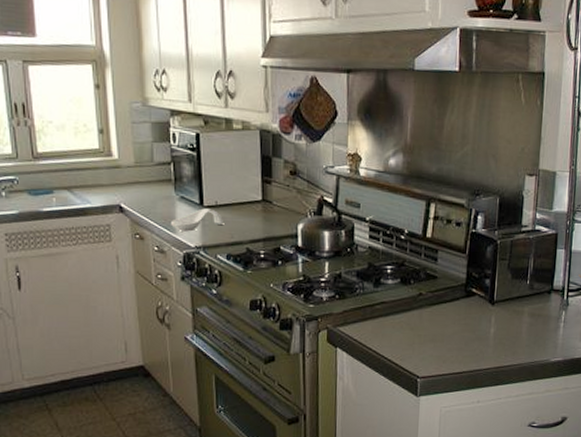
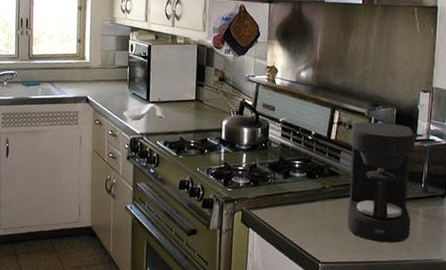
coffee maker: none [446,214,521,349] -> present [347,121,416,244]

